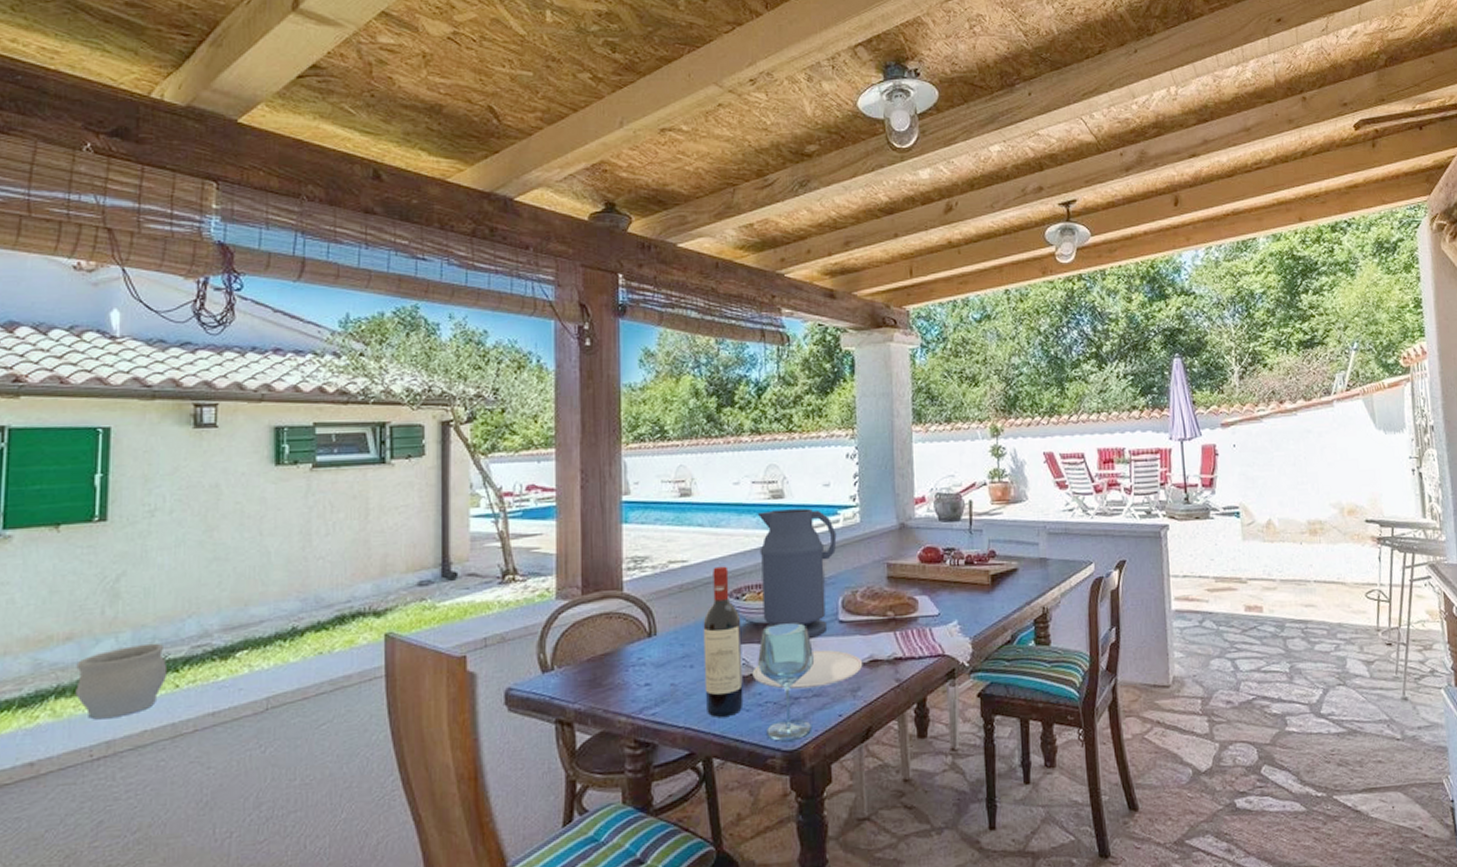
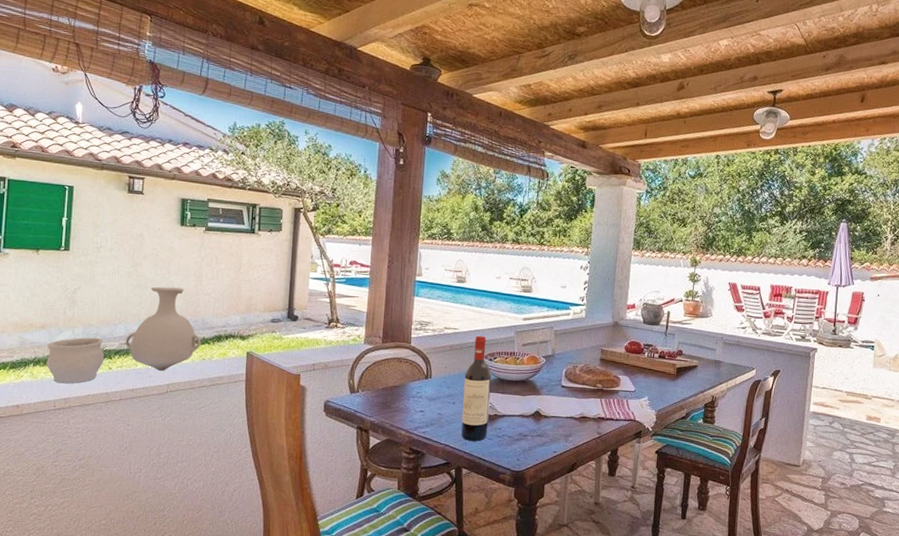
vase: none [198,554,316,681] -> present [125,286,202,372]
plate: present [752,649,863,690] -> none [496,404,576,431]
water jug: present [757,508,837,638] -> none [507,300,567,395]
wine glass: present [757,623,815,741] -> none [500,382,542,464]

